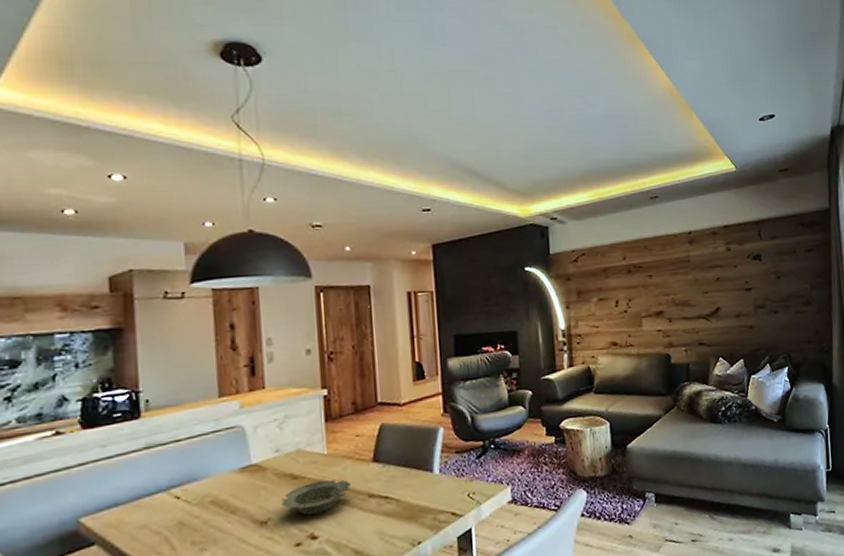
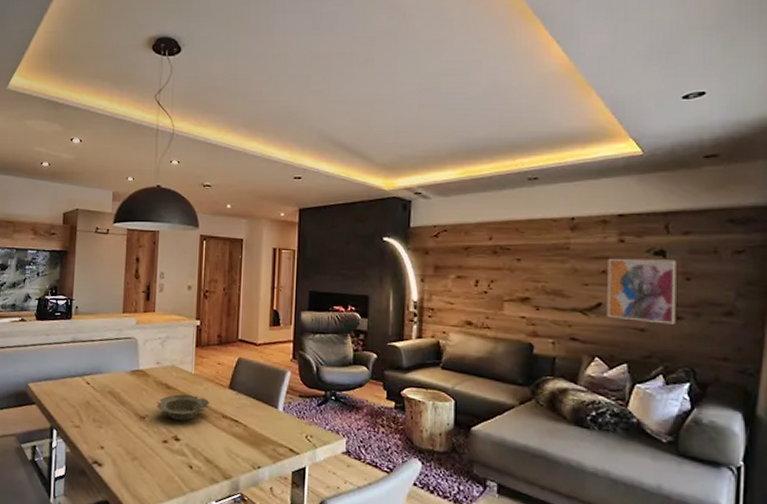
wall art: none [720,262,773,320] -> present [607,258,677,325]

